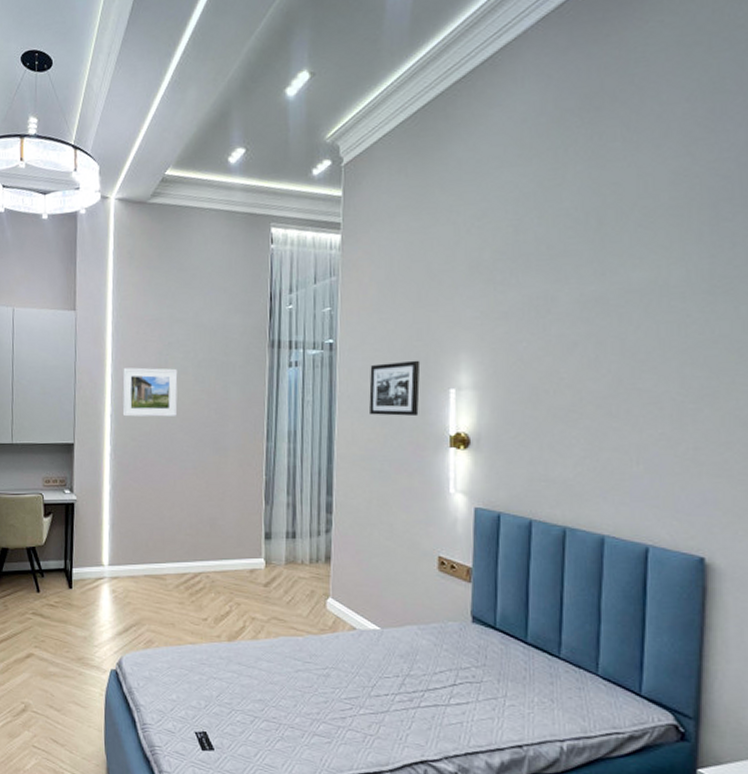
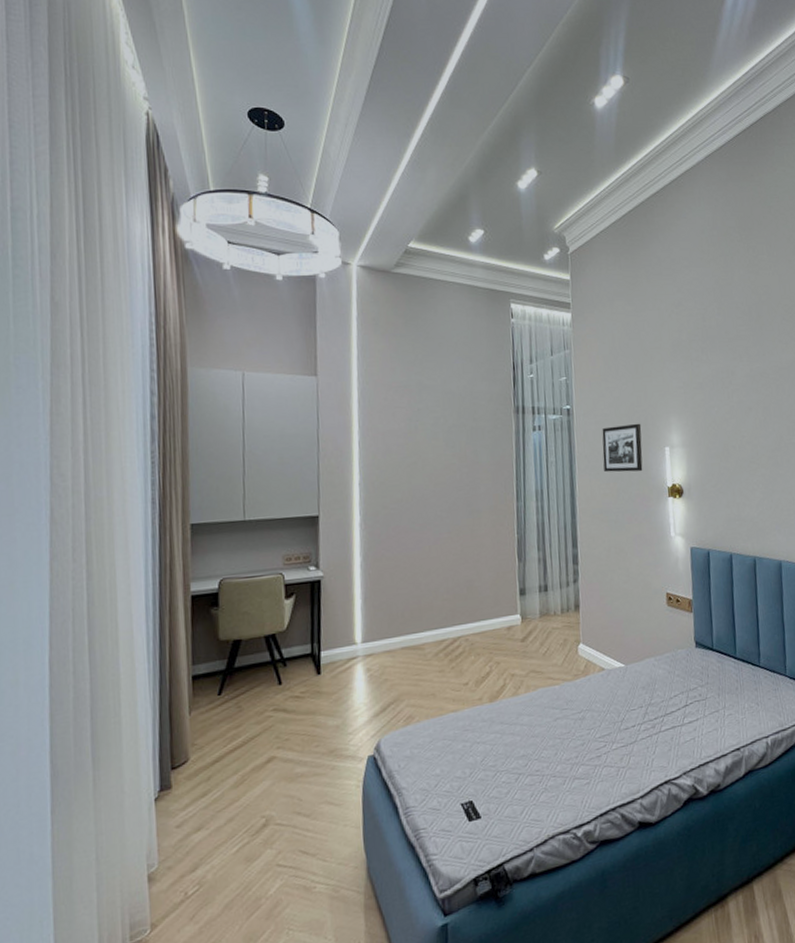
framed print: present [122,367,178,417] -> none [371,434,430,485]

